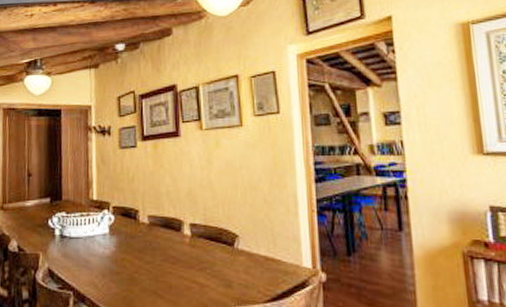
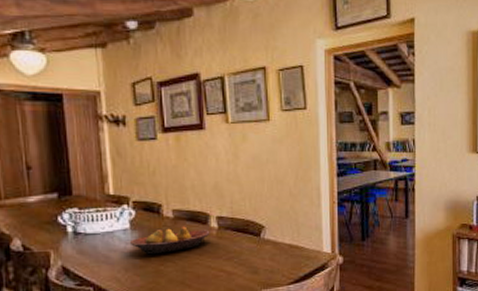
fruit bowl: none [109,233,183,261] -> present [131,226,210,255]

